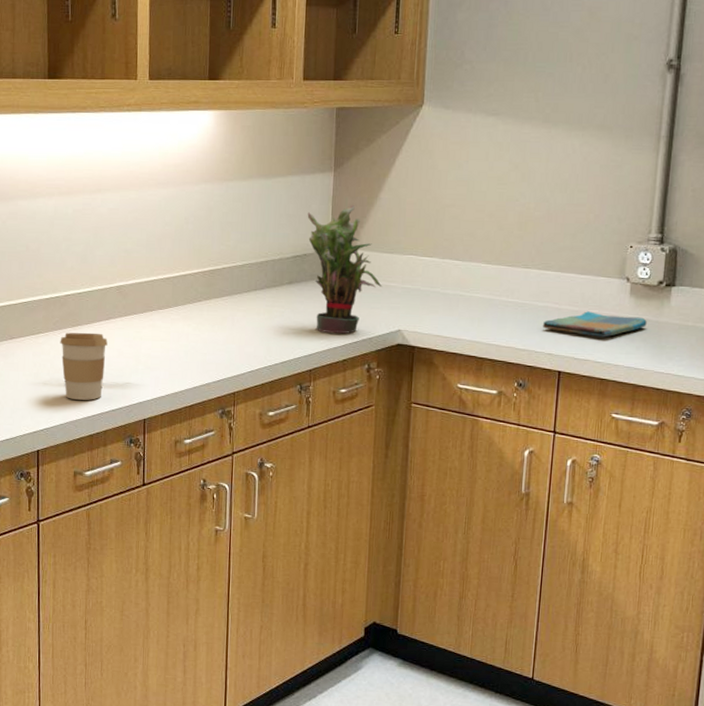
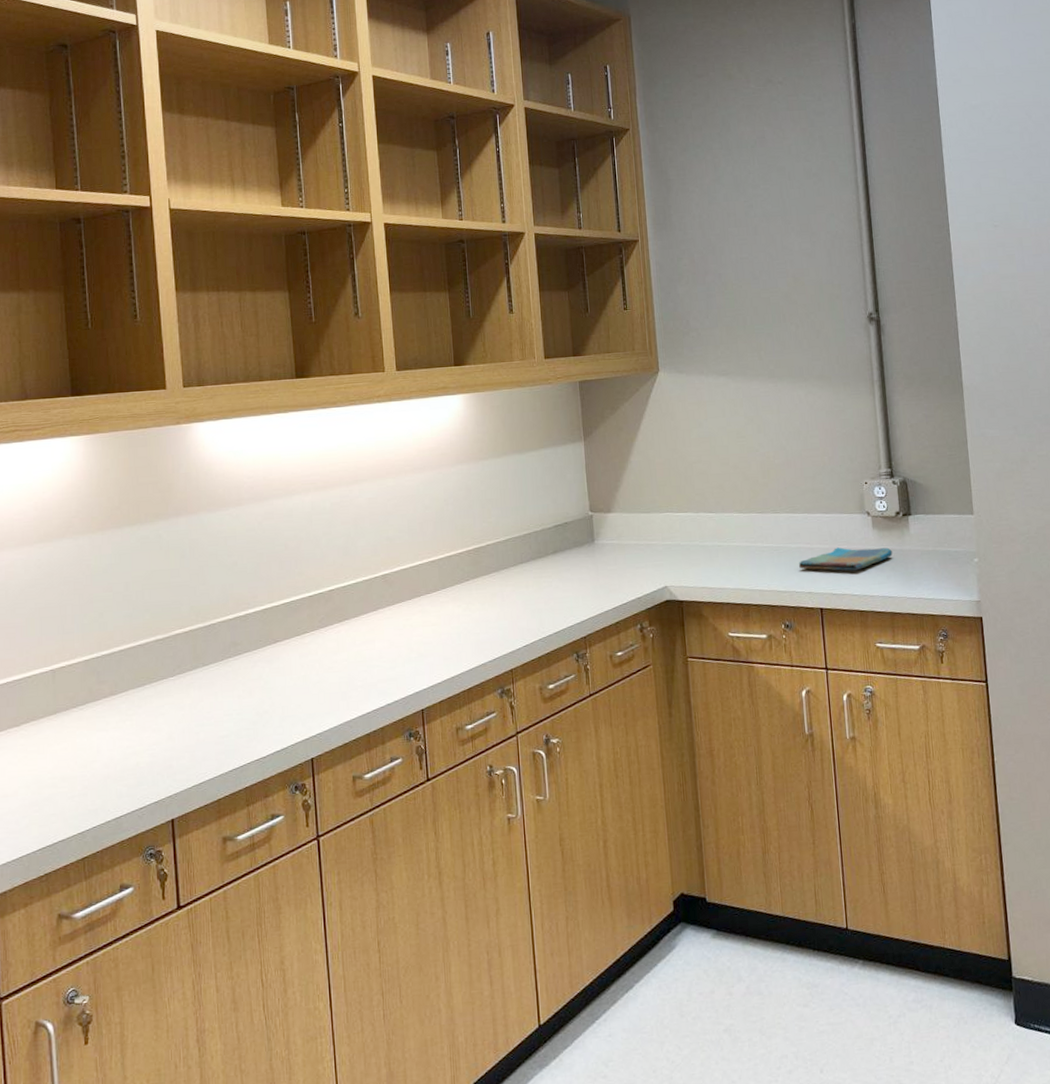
coffee cup: present [60,332,108,400] -> none [327,625,377,699]
potted plant: present [307,205,383,334] -> none [563,471,645,598]

